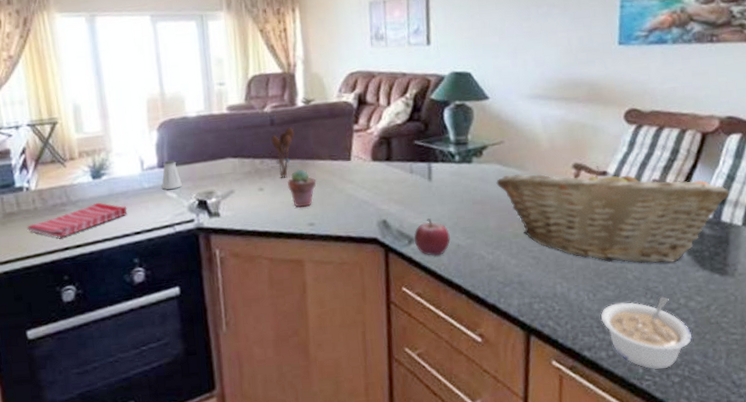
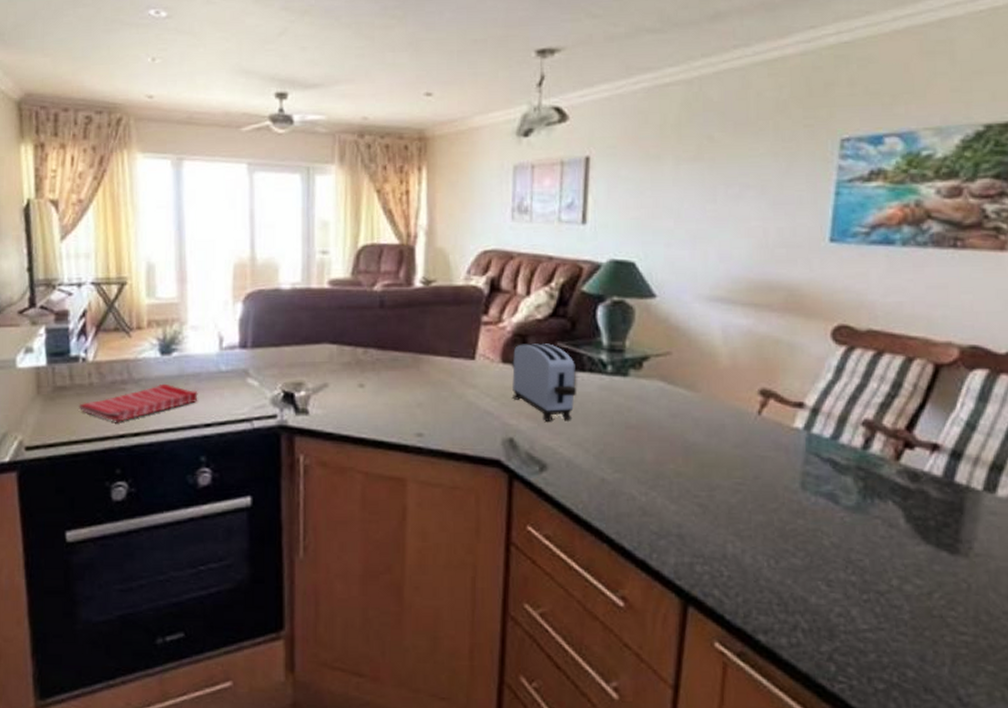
saltshaker: present [162,160,182,190] -> none [242,340,266,375]
utensil holder: present [271,127,295,178] -> none [379,312,408,374]
potted succulent: present [288,169,316,208] -> none [395,365,430,414]
toaster: none [380,142,433,204] -> present [512,343,576,421]
fruit: present [414,218,450,257] -> none [546,442,593,491]
fruit basket: present [496,166,730,264] -> none [657,395,968,530]
legume: present [601,297,692,370] -> none [783,574,905,670]

